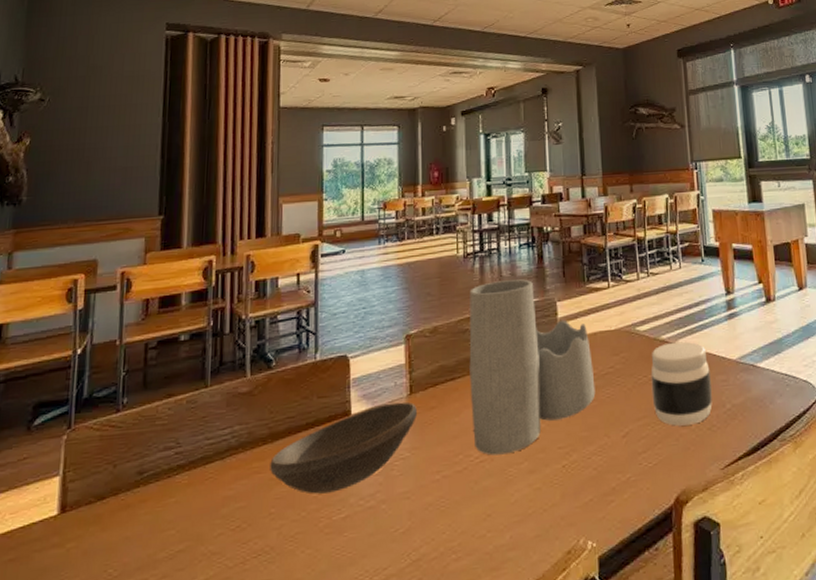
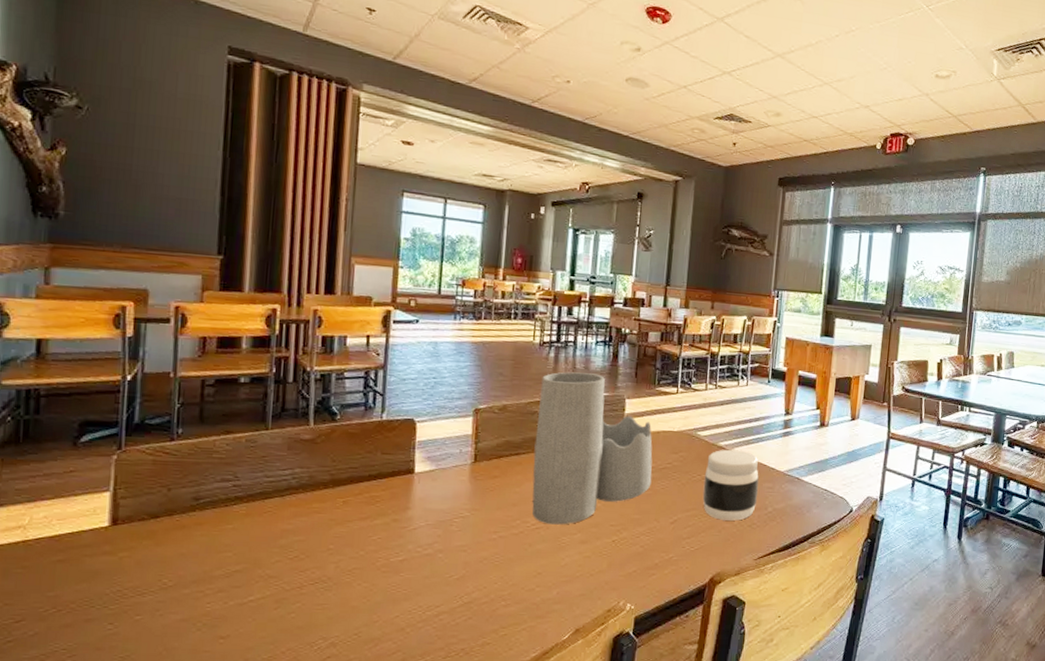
bowl: present [270,401,418,494] -> none [330,467,481,538]

